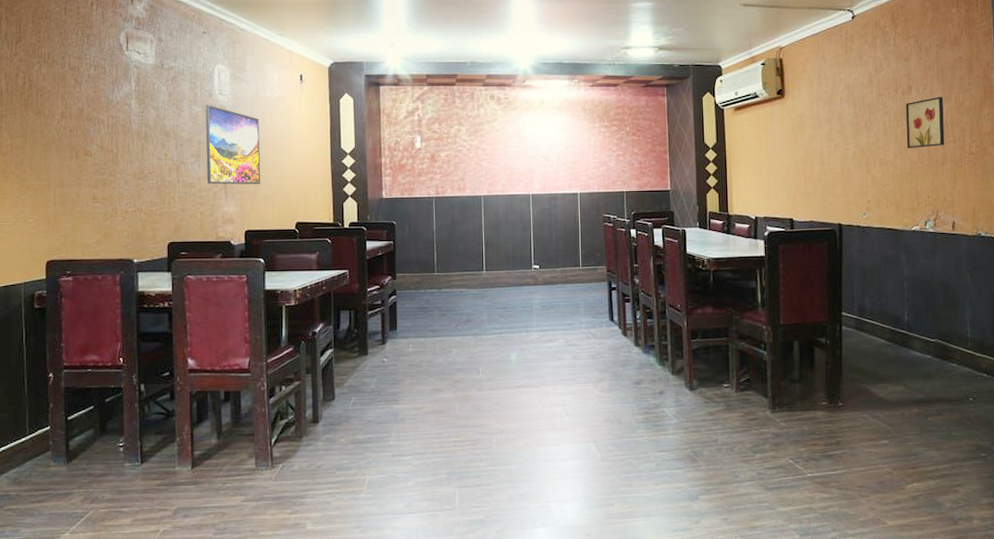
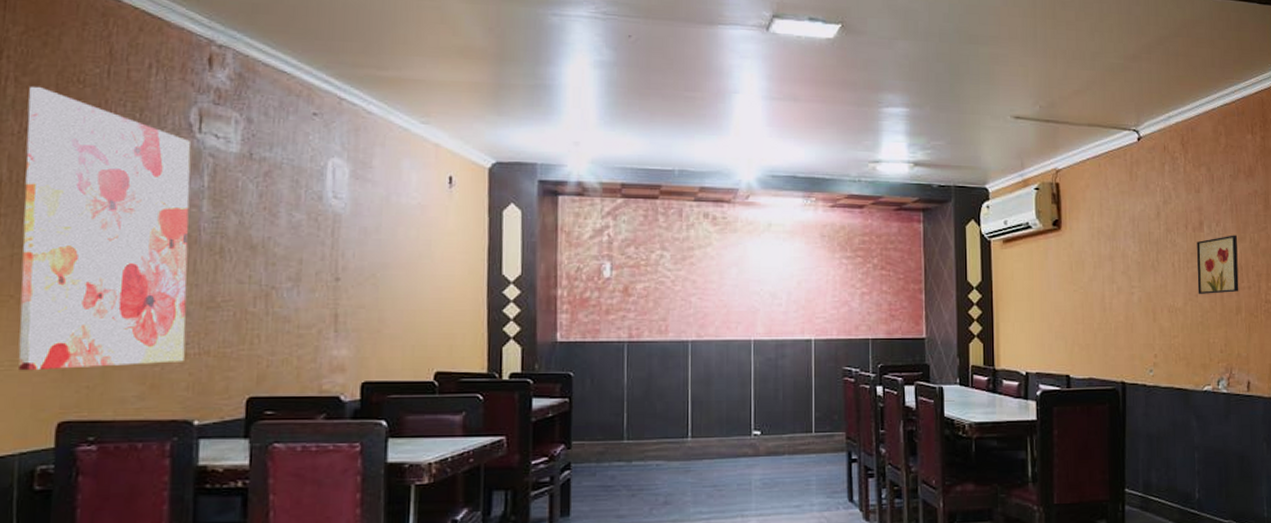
wall art: none [15,23,126,225] -> present [18,87,191,371]
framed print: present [205,105,261,185] -> none [308,211,389,321]

